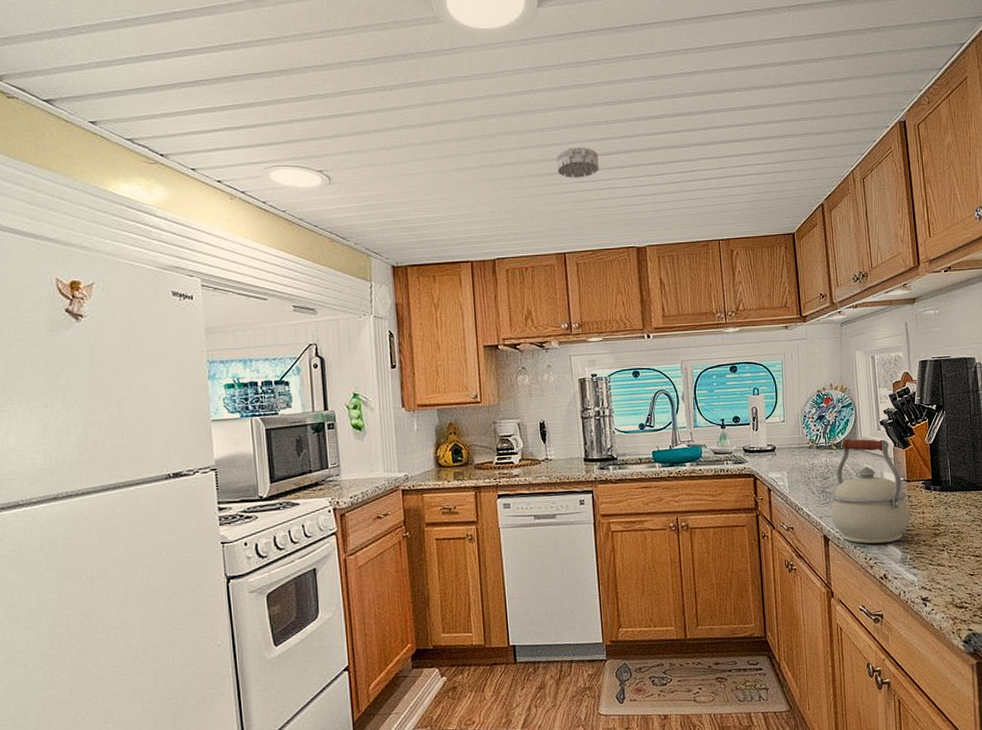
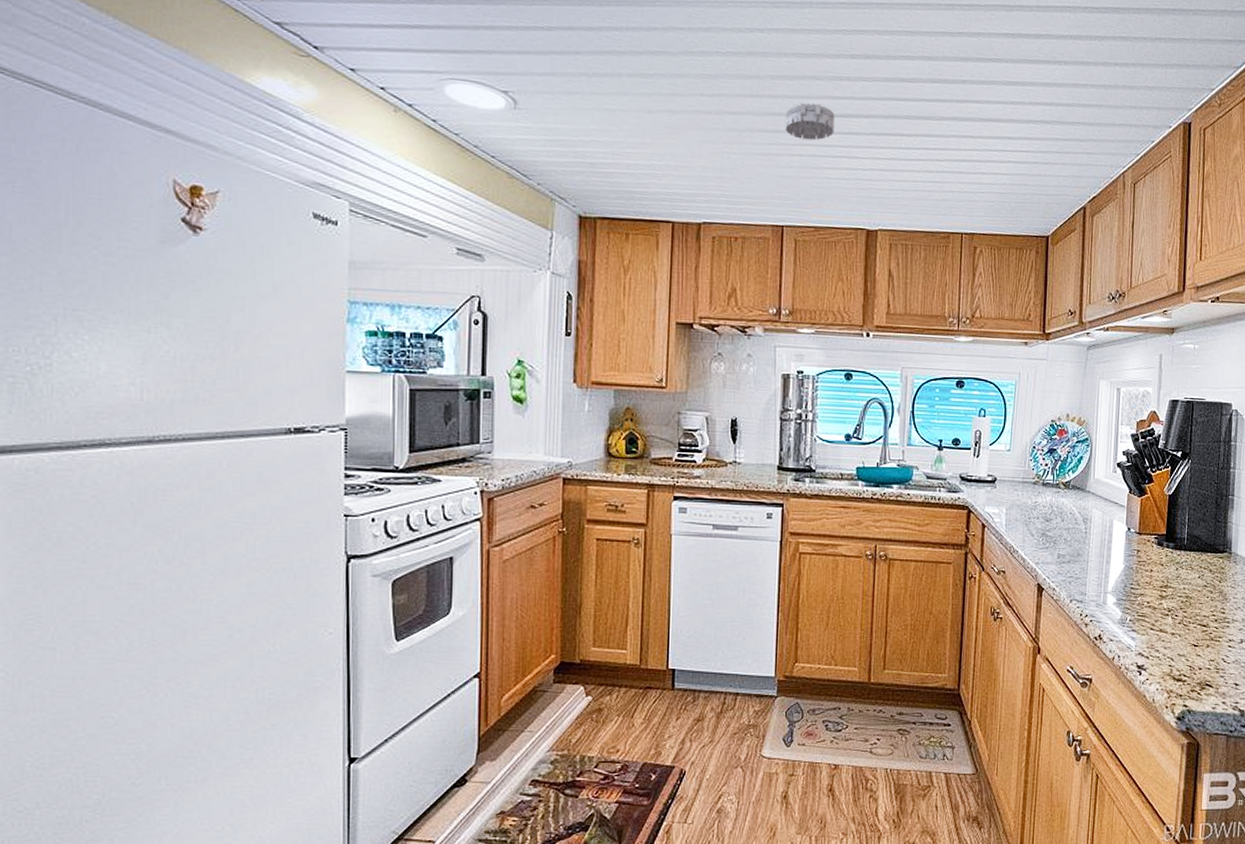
kettle: present [831,438,910,544] -> none [1049,478,1137,600]

